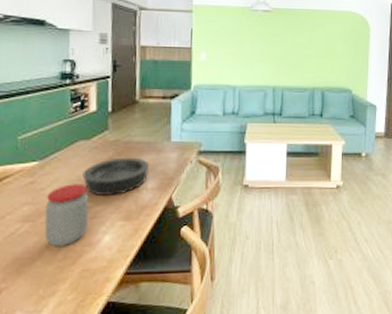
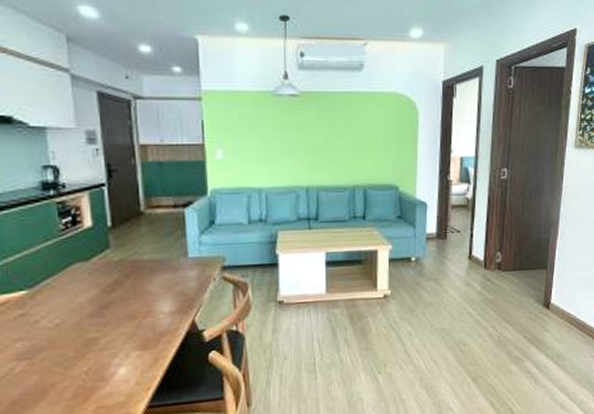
jar: present [44,184,89,247] -> none [42,312,97,385]
bowl: present [82,157,150,195] -> none [84,278,165,325]

